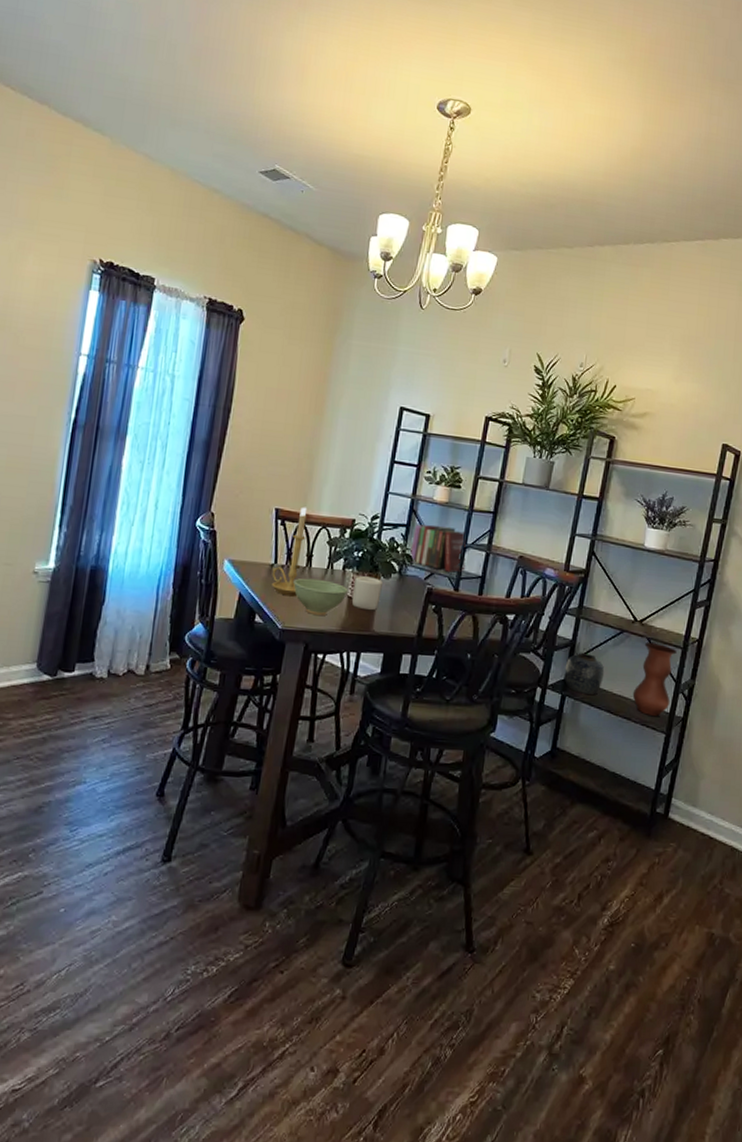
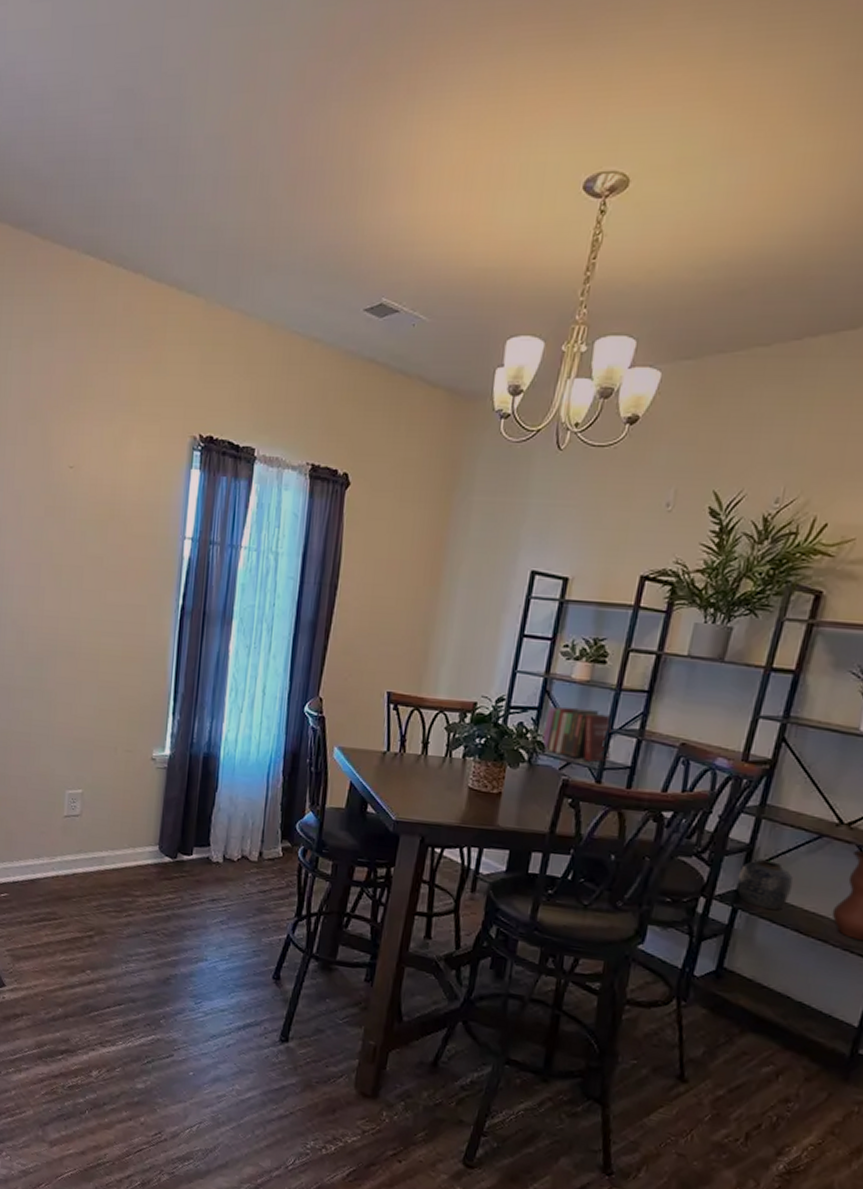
candle holder: present [272,507,308,597] -> none [384,689,423,787]
bowl: present [293,578,348,616] -> none [408,766,469,808]
mug: present [351,576,383,611] -> none [472,765,509,804]

